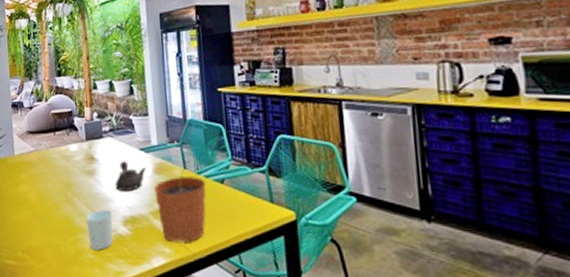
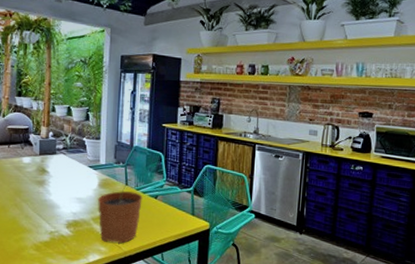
cup: present [86,209,113,250] -> none [32,214,57,247]
teapot: present [115,161,146,192] -> none [62,175,93,201]

